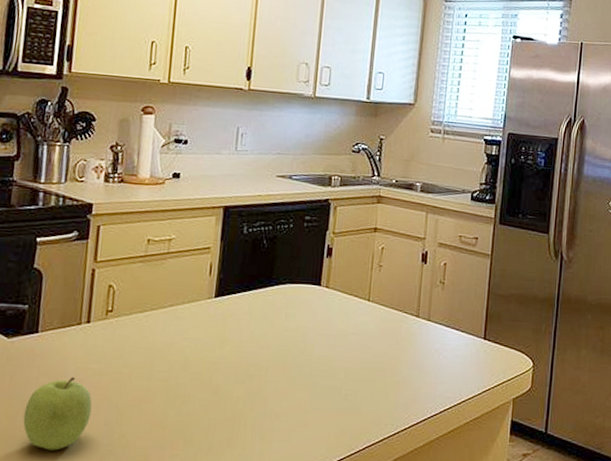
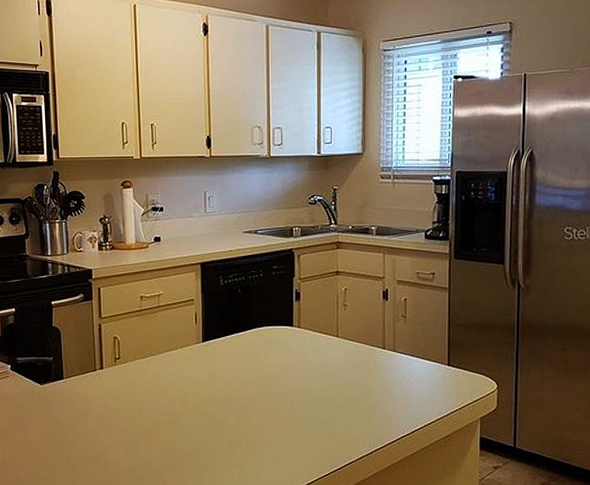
fruit: present [23,377,92,451] -> none [62,413,113,473]

